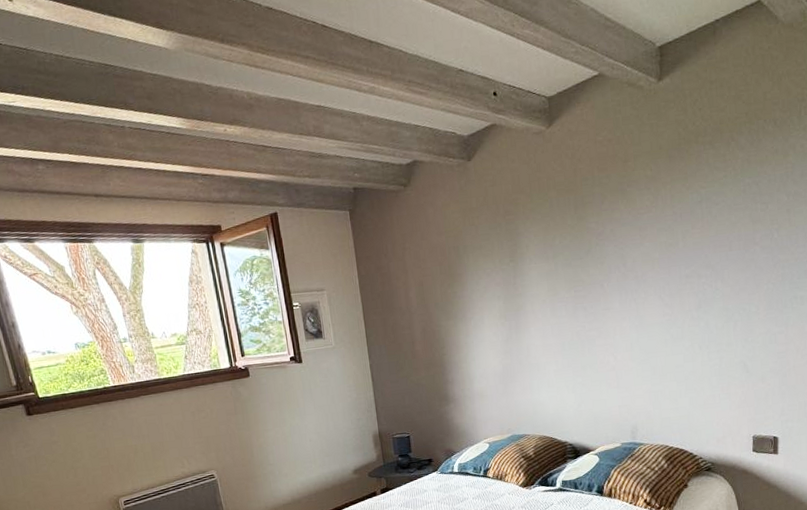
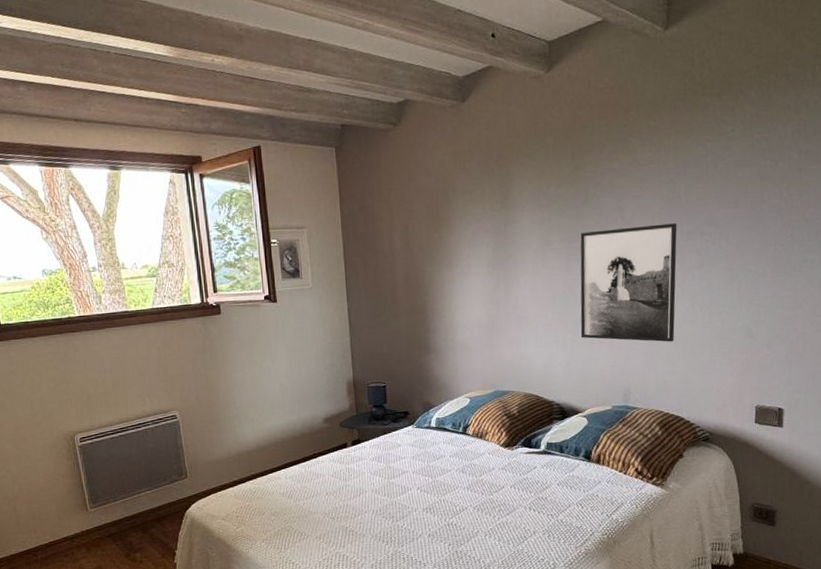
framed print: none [585,268,677,382] -> present [580,223,677,342]

